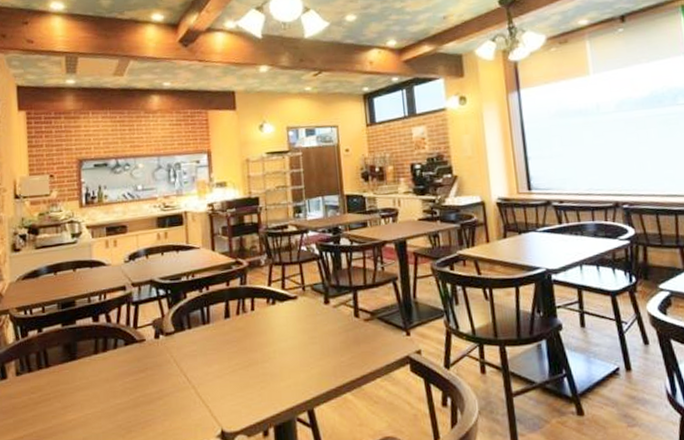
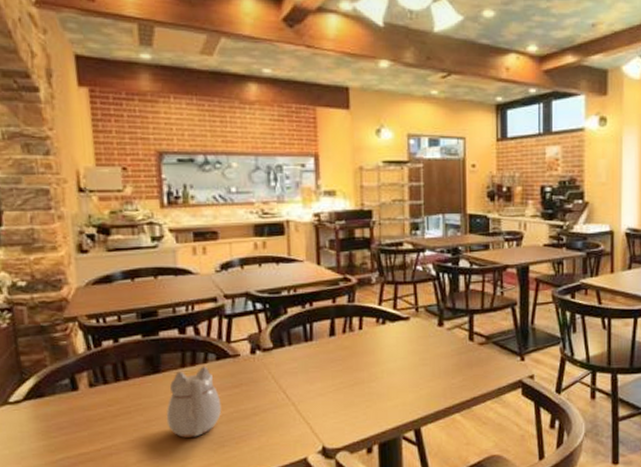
teapot: none [80,352,130,424] -> present [166,366,222,438]

